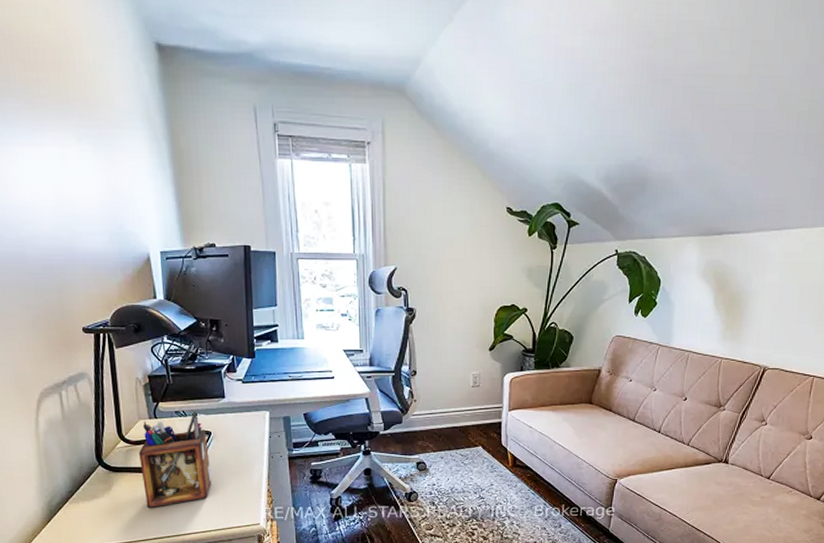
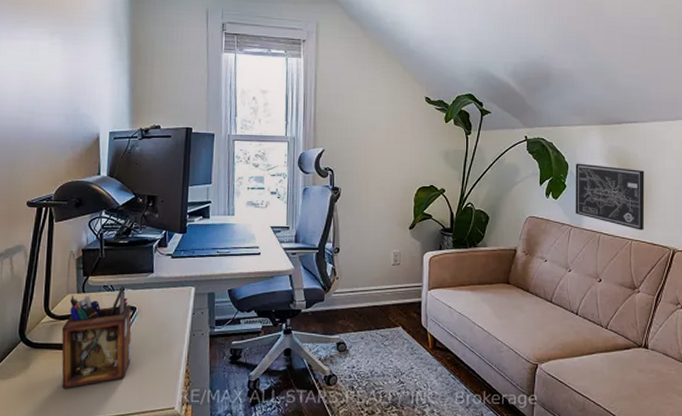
wall art: none [665,278,742,348] -> present [575,163,645,230]

